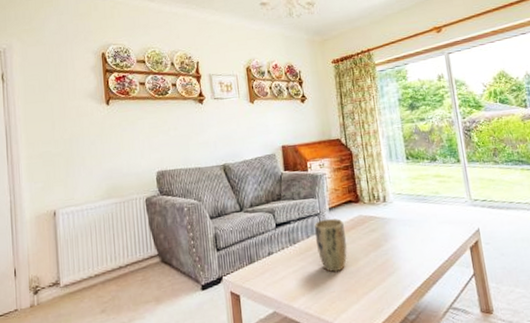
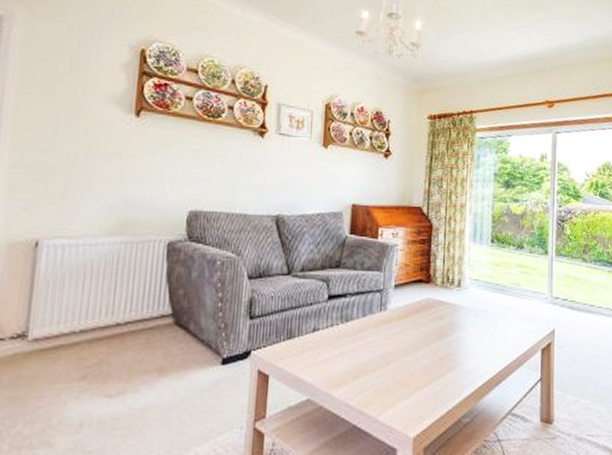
plant pot: present [315,218,347,273] -> none [372,297,409,361]

